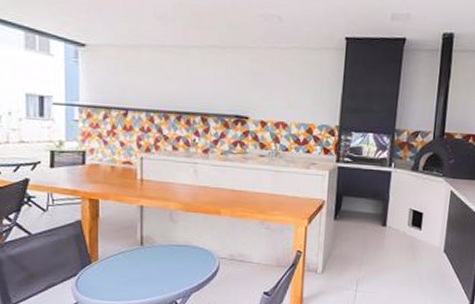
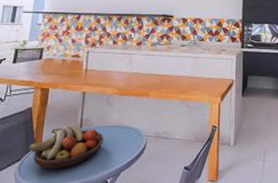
fruit bowl: none [82,243,169,287] -> present [27,126,104,169]

